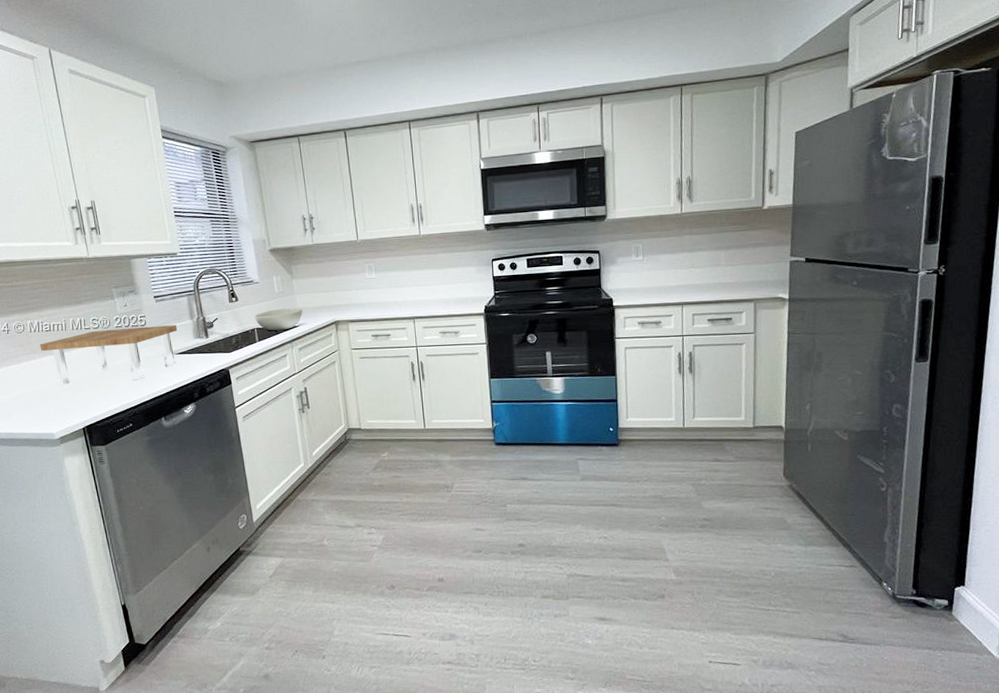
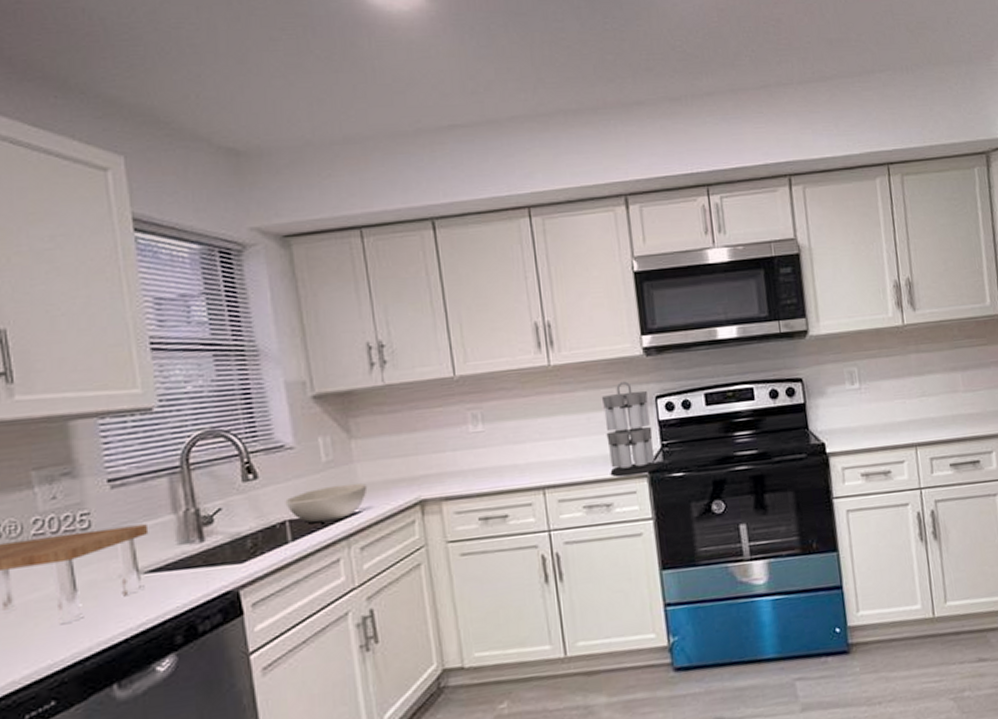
spice rack: none [454,248,491,314] -> present [601,381,658,477]

